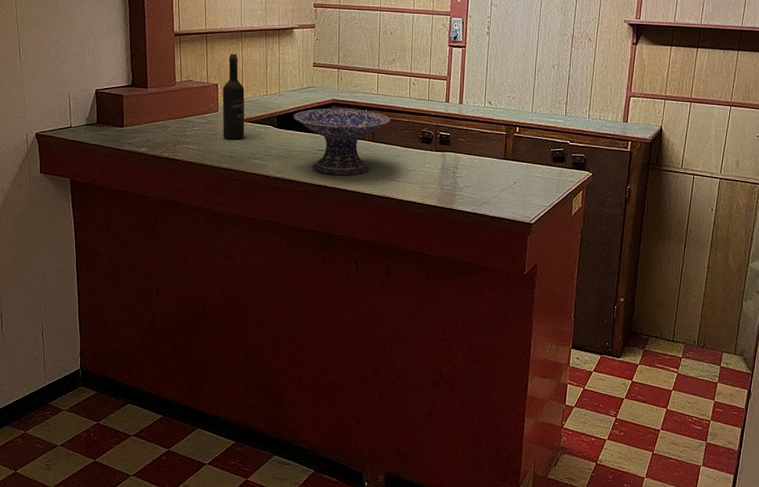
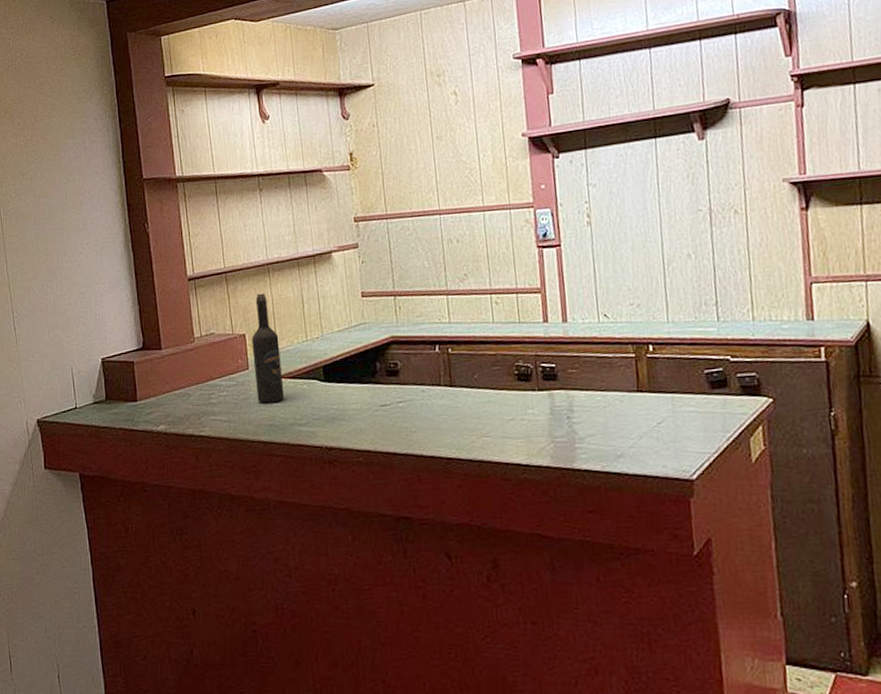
decorative bowl: present [292,108,391,175] -> none [342,345,472,437]

